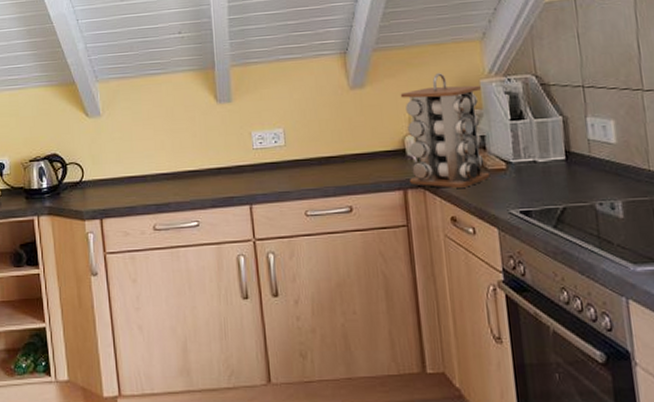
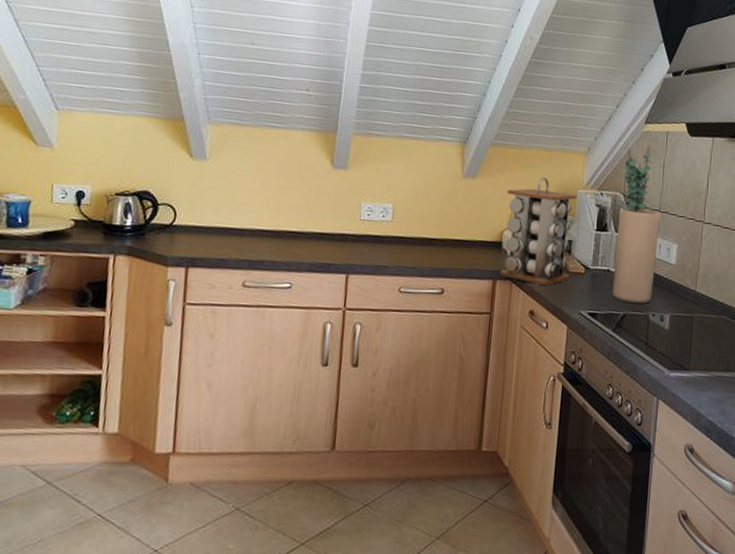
vase: none [529,17,595,195] -> present [612,146,661,305]

